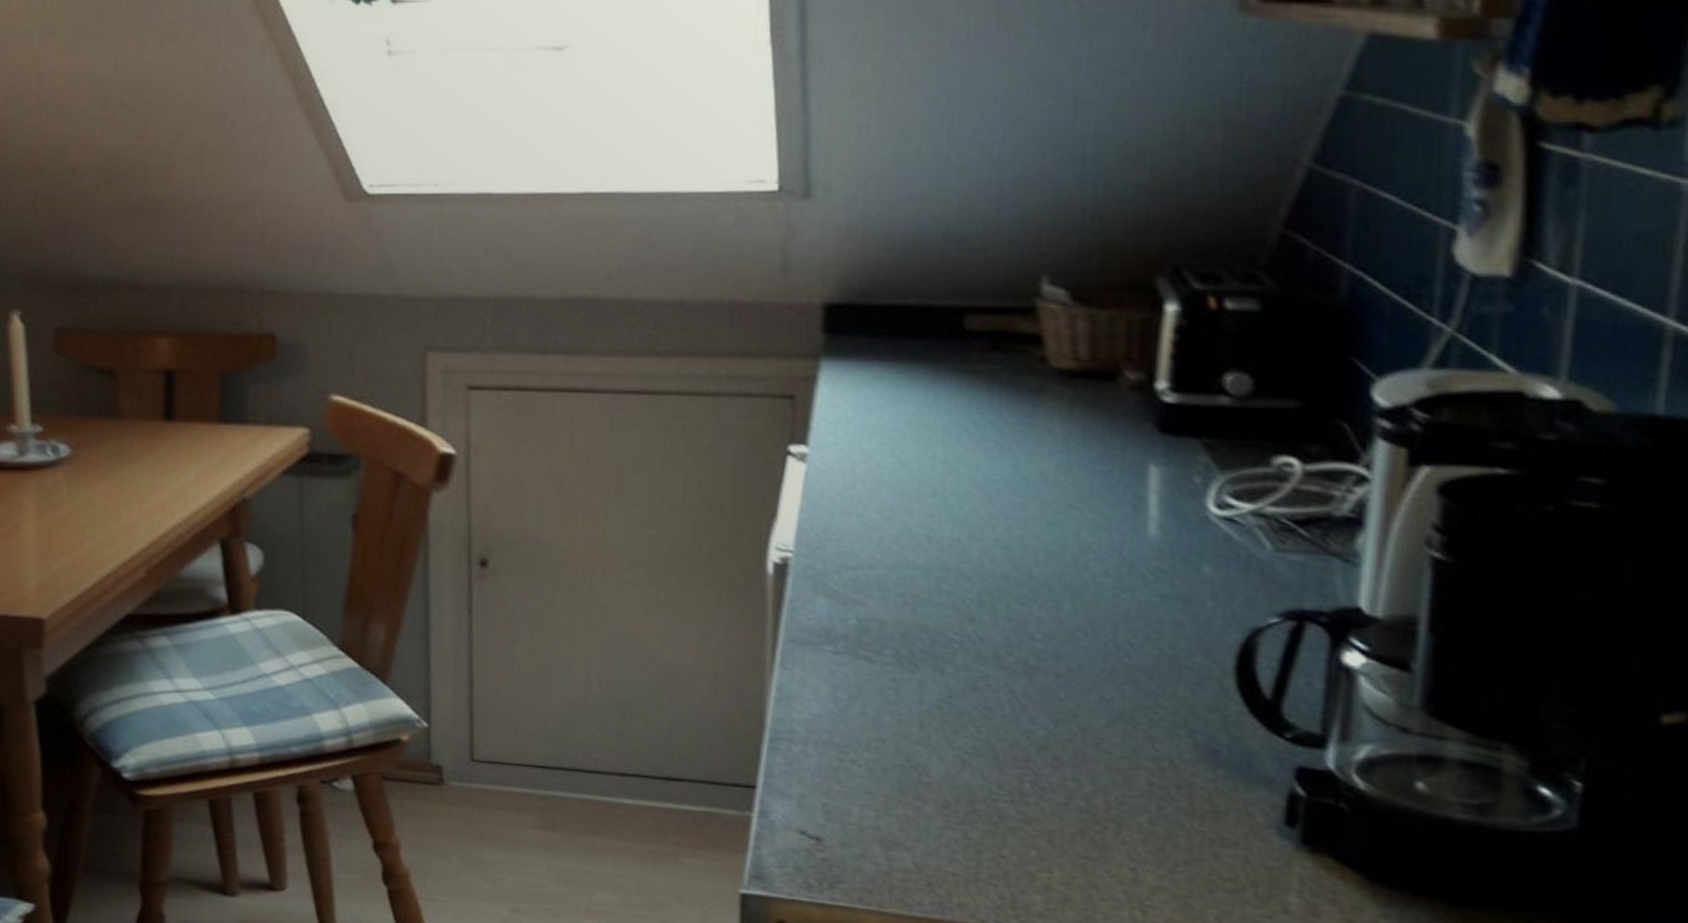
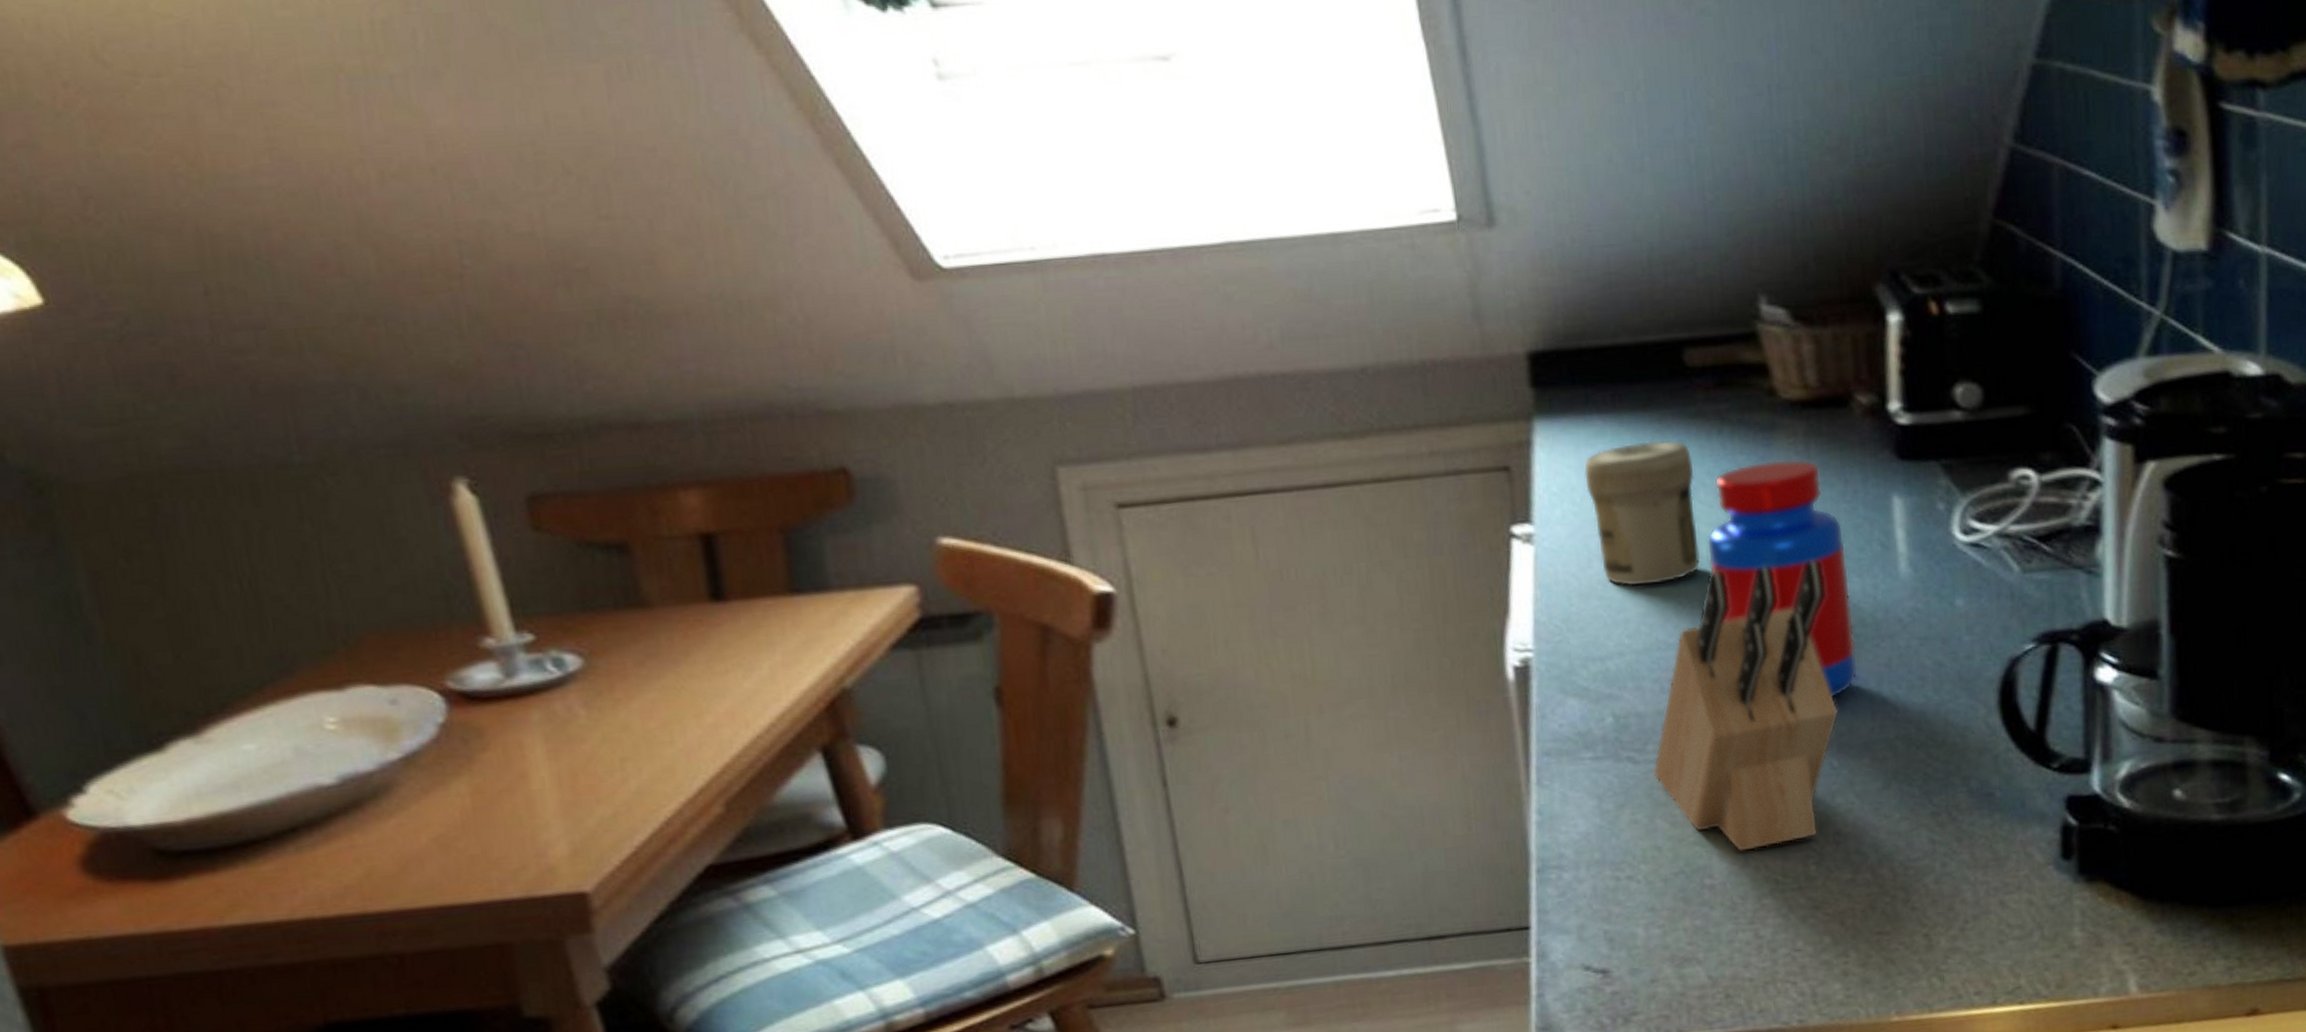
jar: none [859,389,961,511] -> present [1584,440,1700,586]
knife block: none [886,508,1072,759] -> present [1652,560,1839,853]
jar: none [963,419,1098,637] -> present [1706,459,1859,698]

